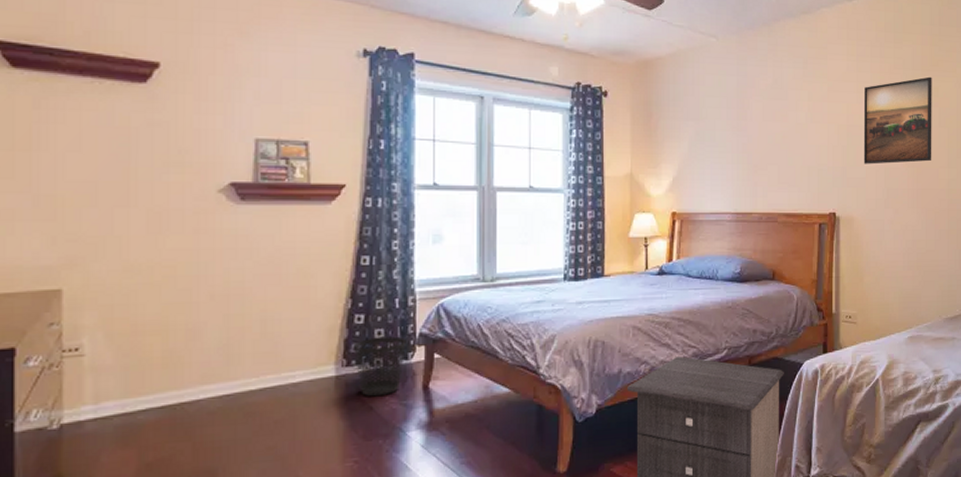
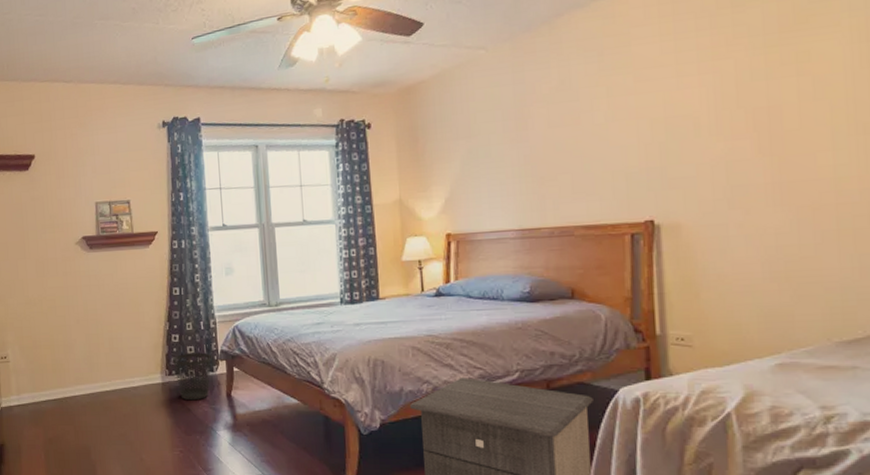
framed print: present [863,76,932,165] -> none [688,38,804,160]

